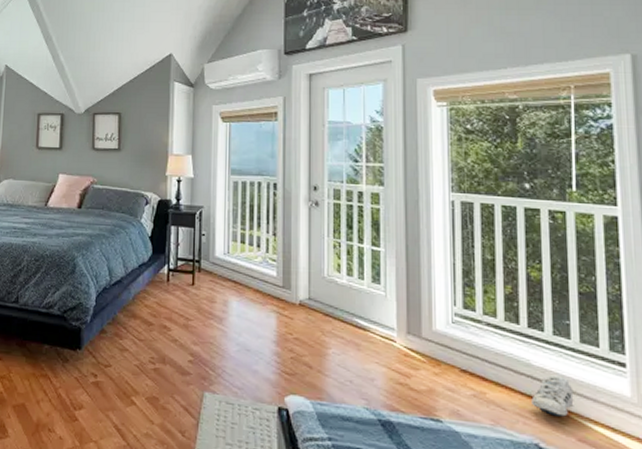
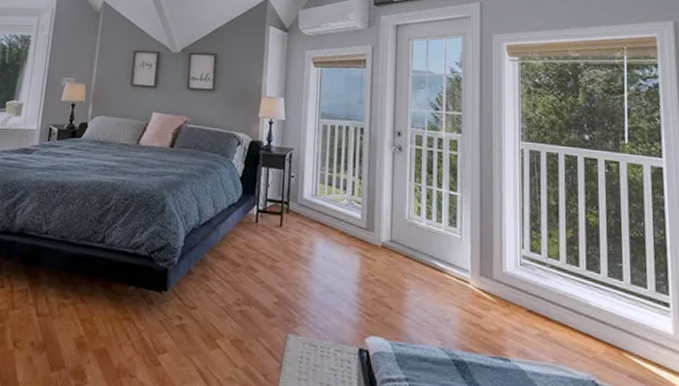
shoe: present [531,375,574,417] -> none [589,315,626,354]

